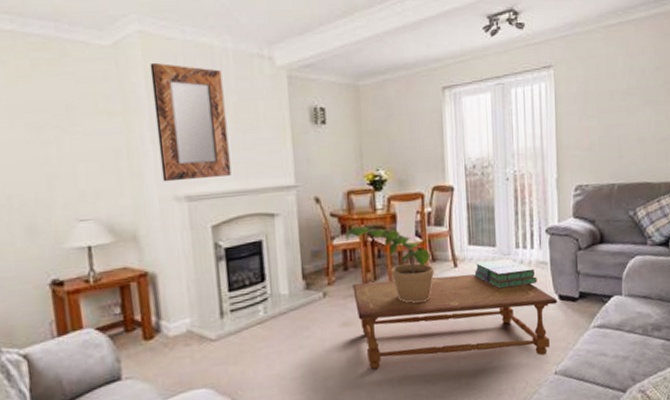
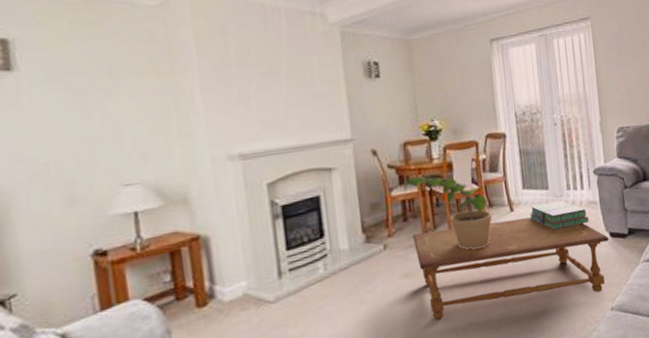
home mirror: present [149,62,232,182] -> none [199,21,287,142]

